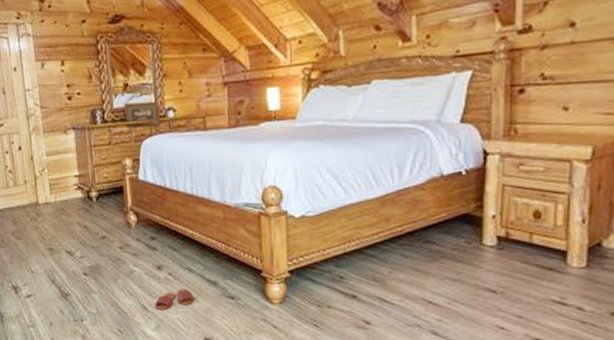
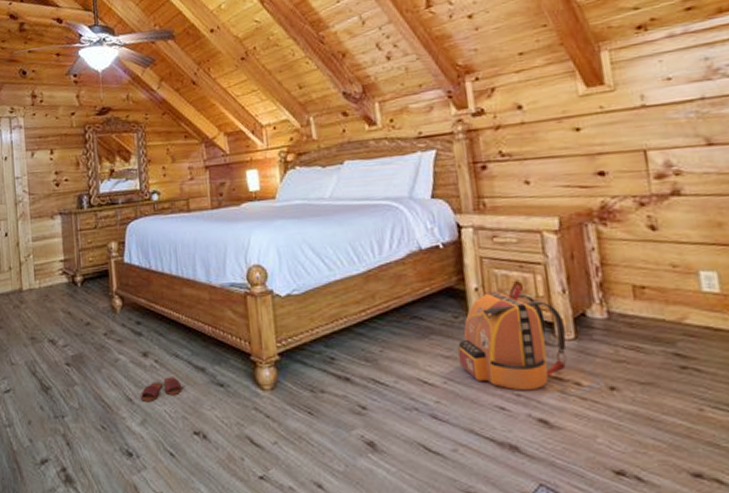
picture frame: present [124,101,161,128] -> none [110,185,146,212]
backpack: none [465,213,579,313] -> present [456,284,567,391]

